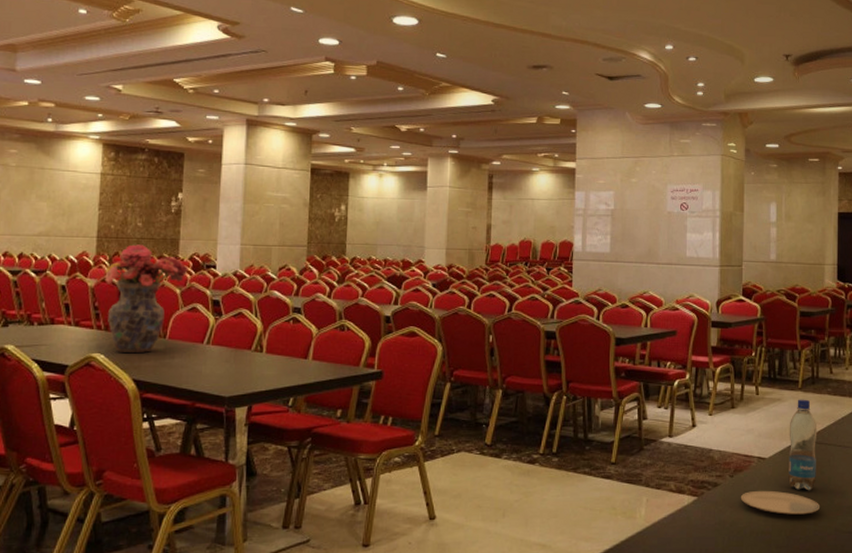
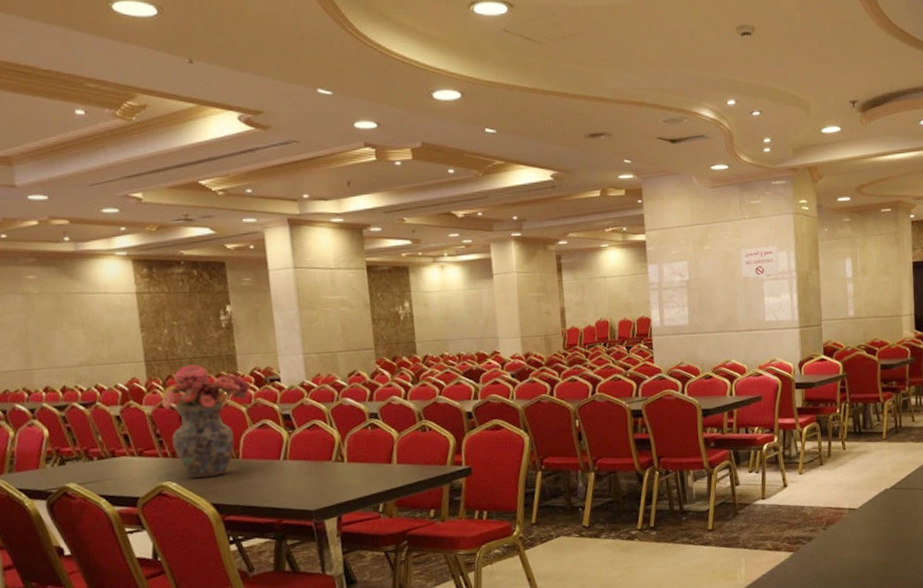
plate: present [740,490,819,515] -> none [834,537,909,559]
bottle: present [788,399,818,491] -> none [877,448,904,535]

